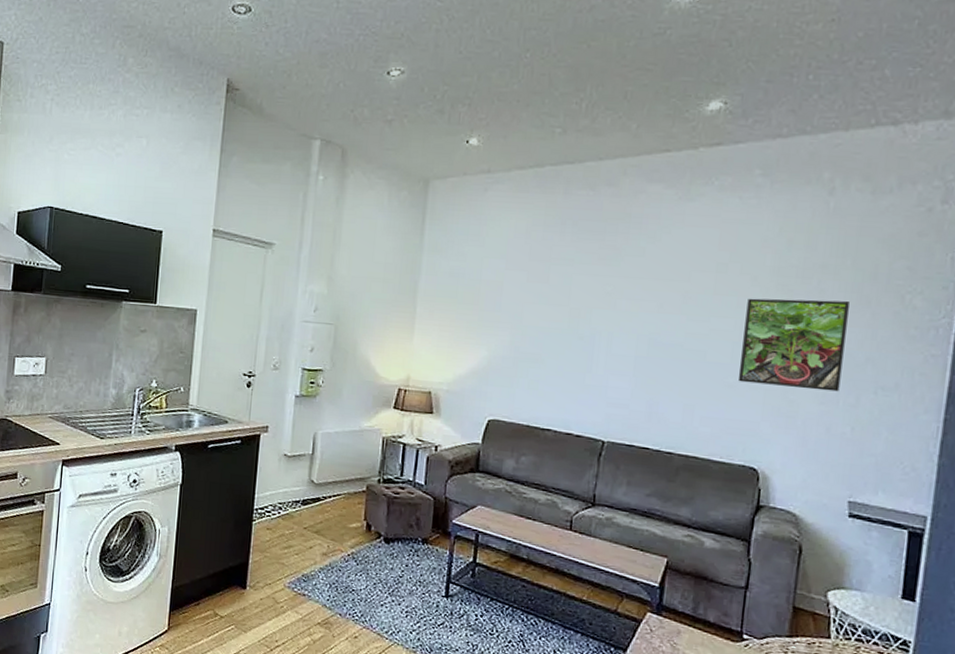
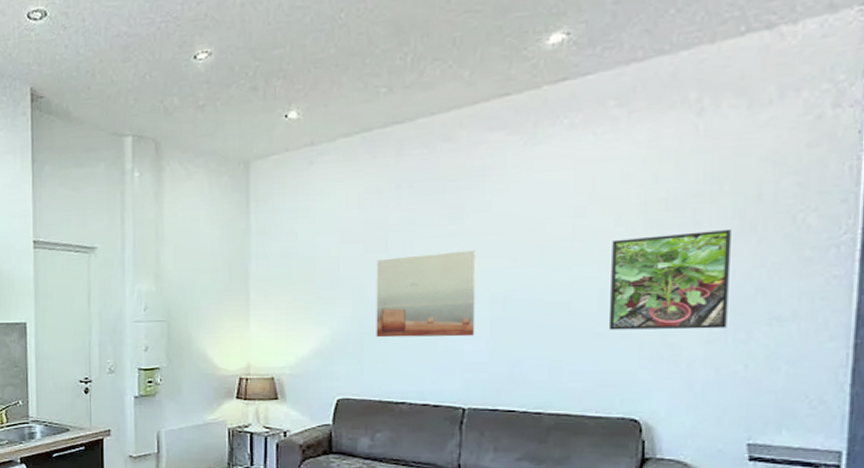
wall art: none [530,289,628,373] -> present [376,250,476,338]

